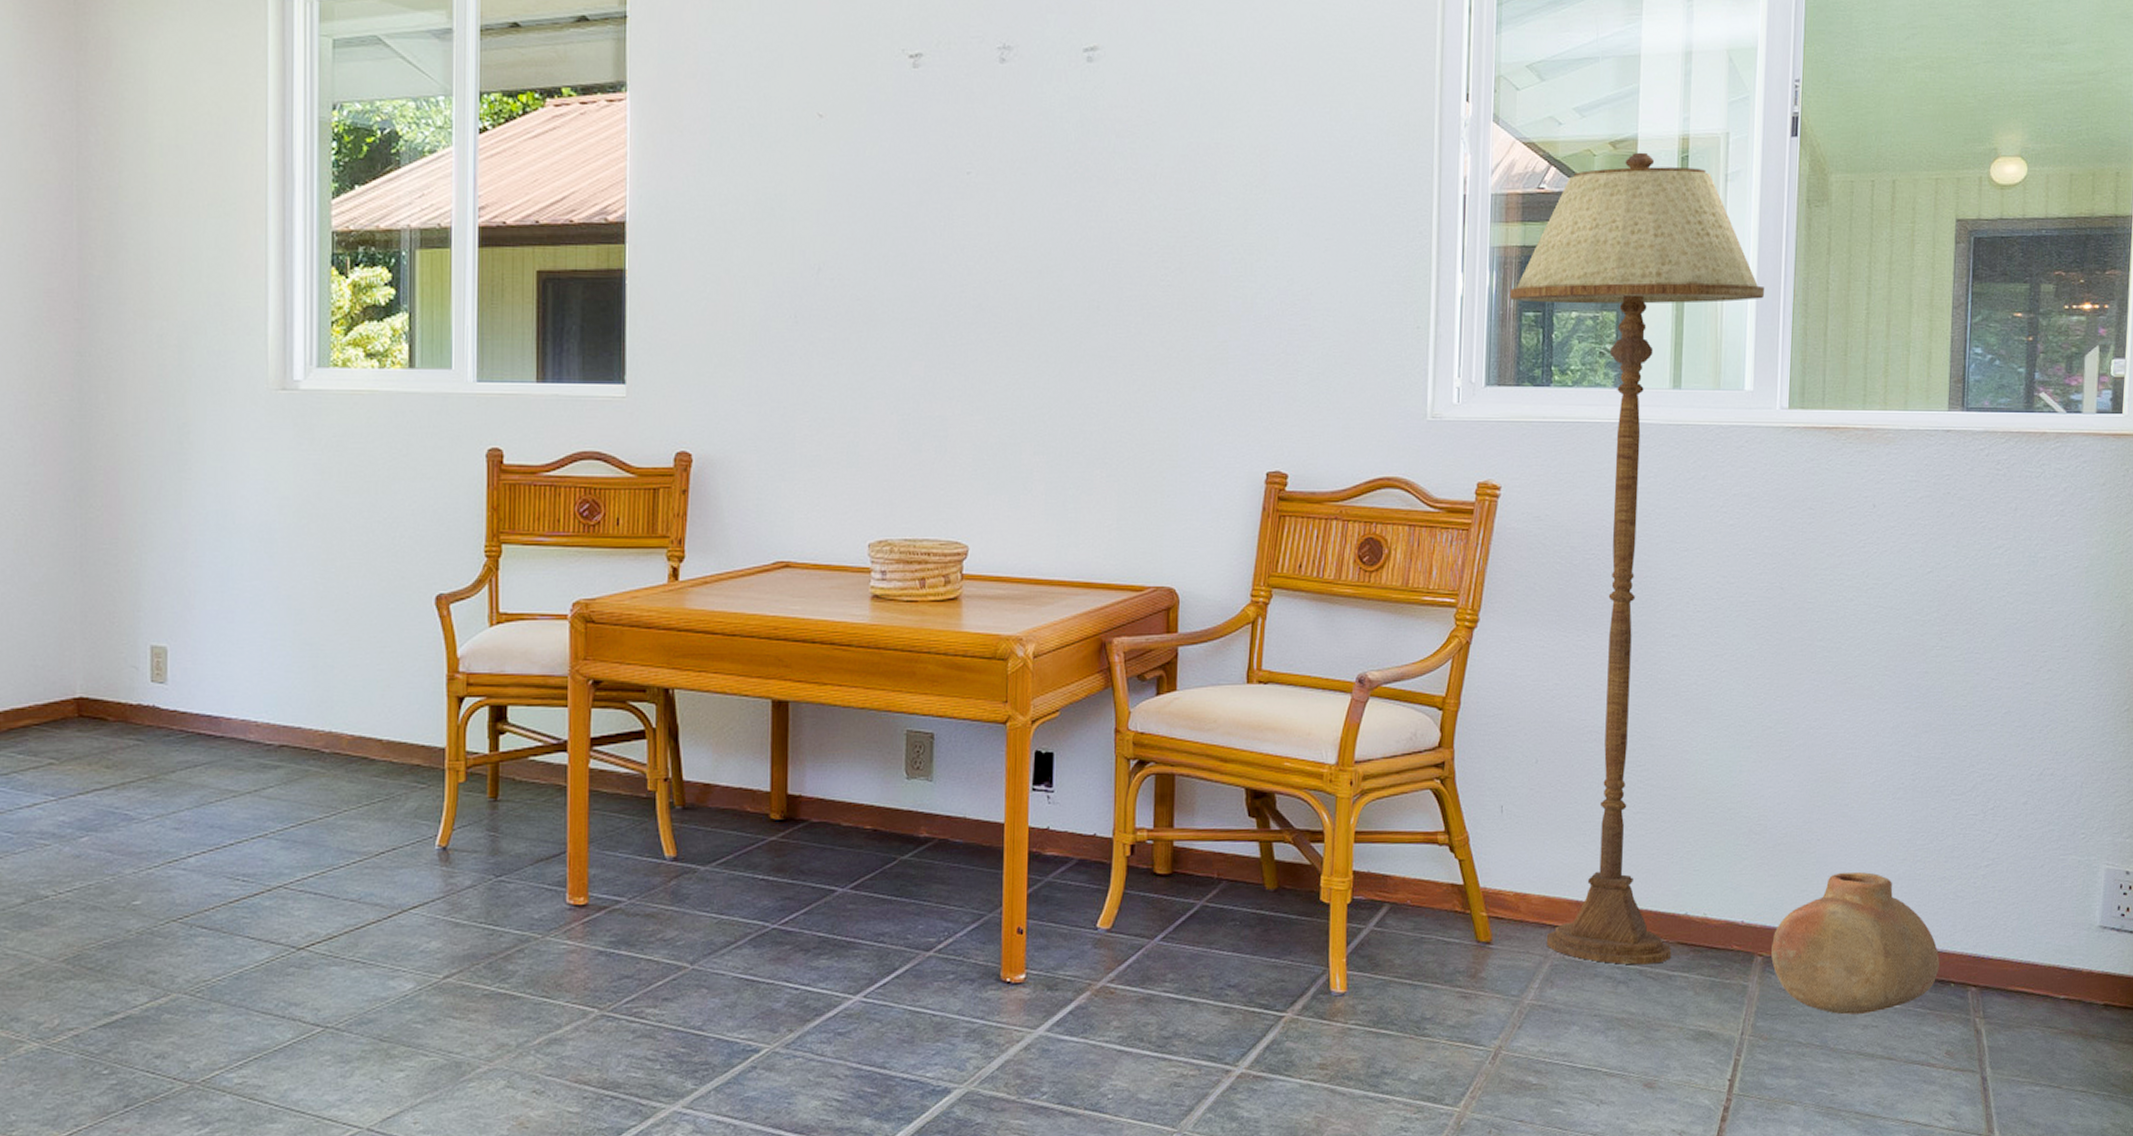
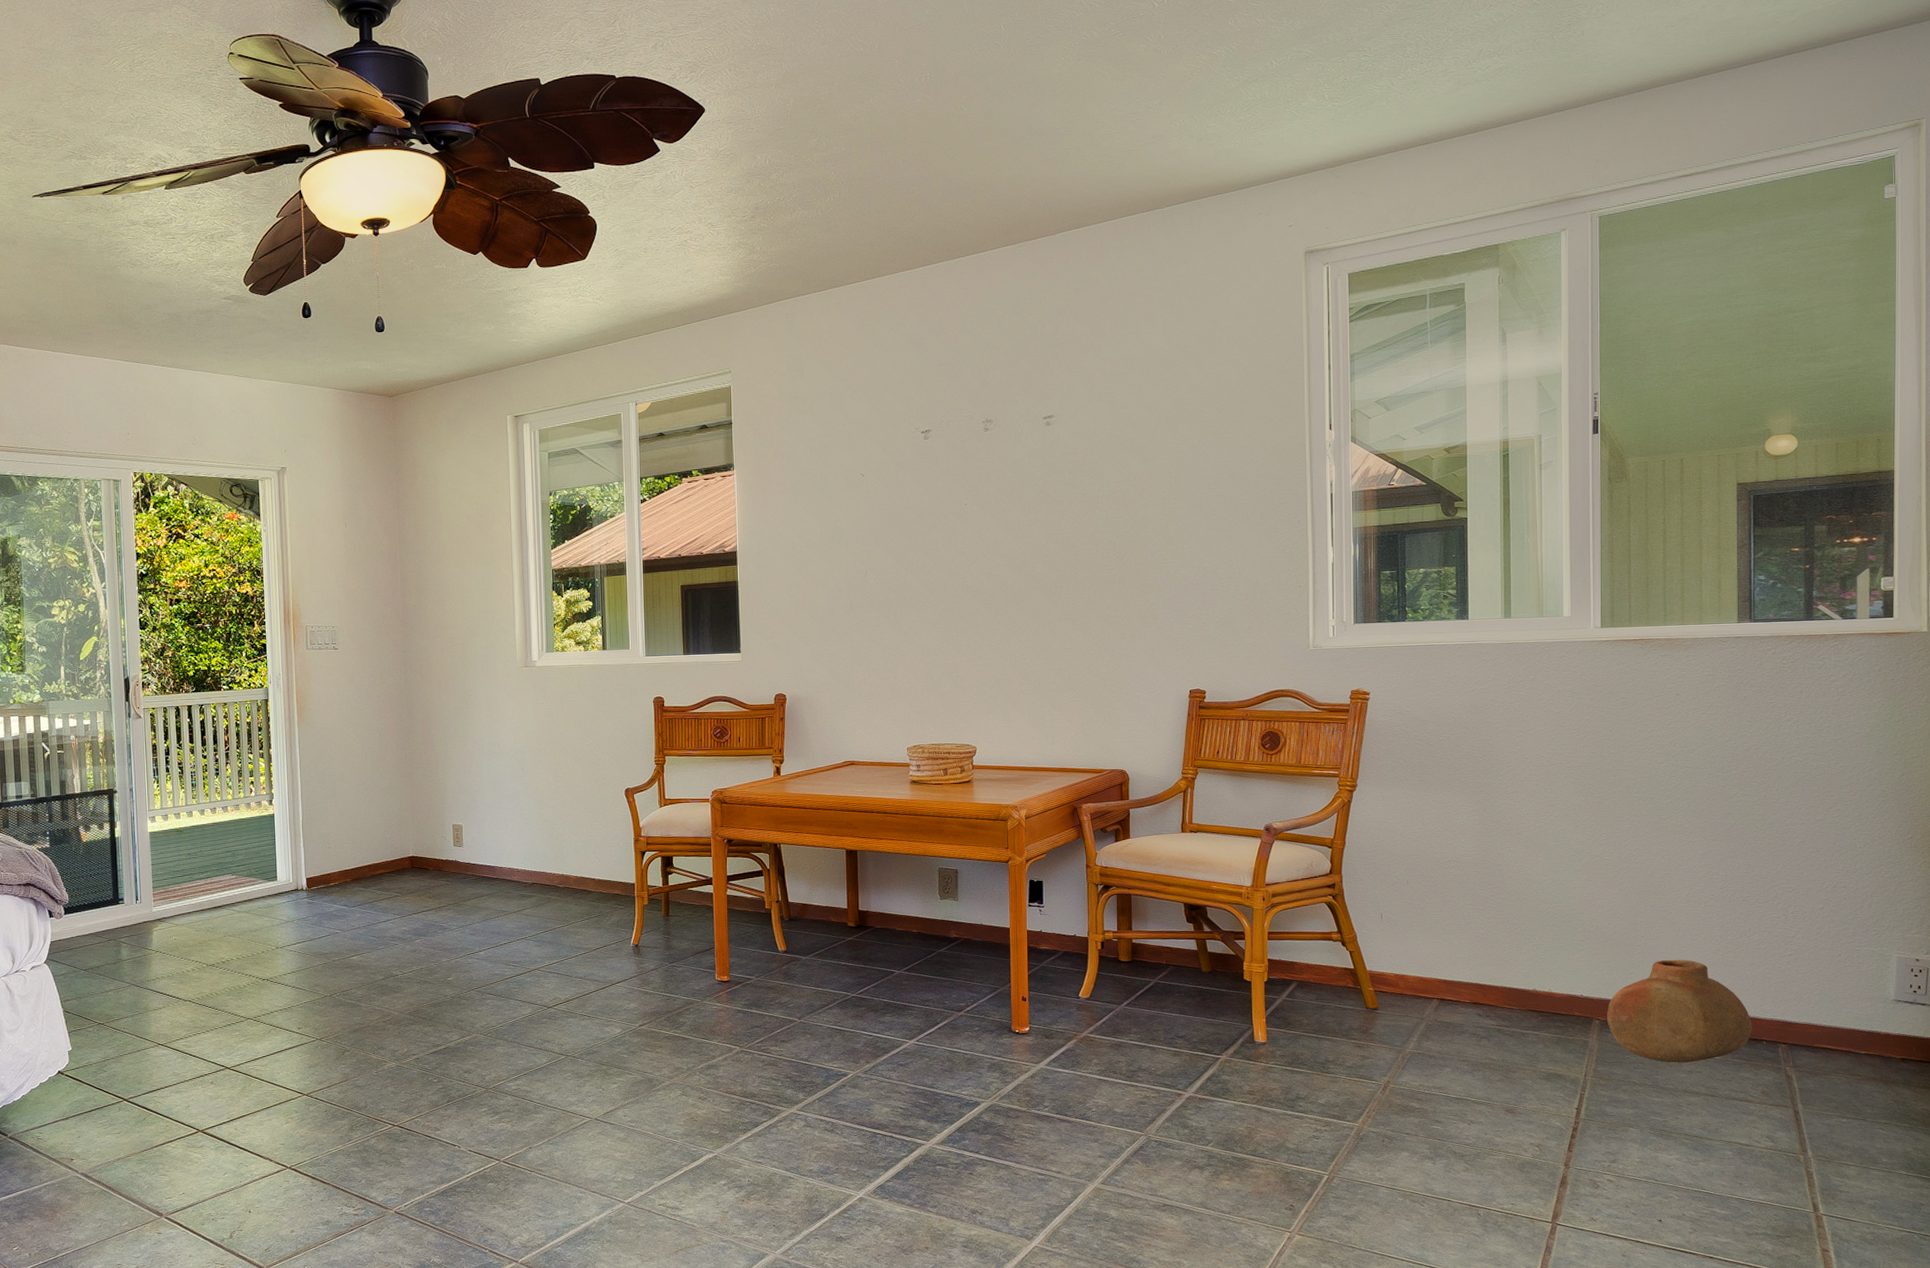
floor lamp: present [1509,152,1764,965] -> none [1370,454,1576,1025]

